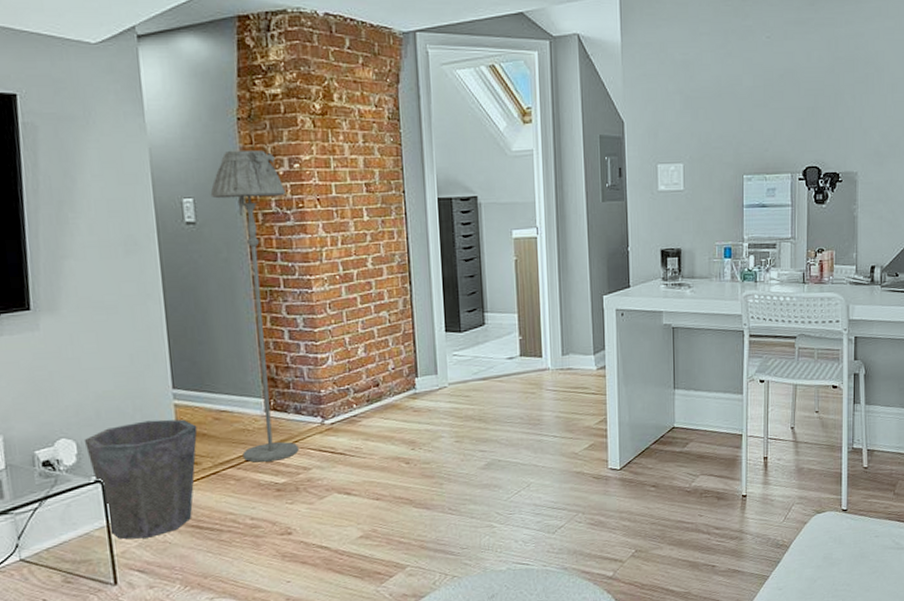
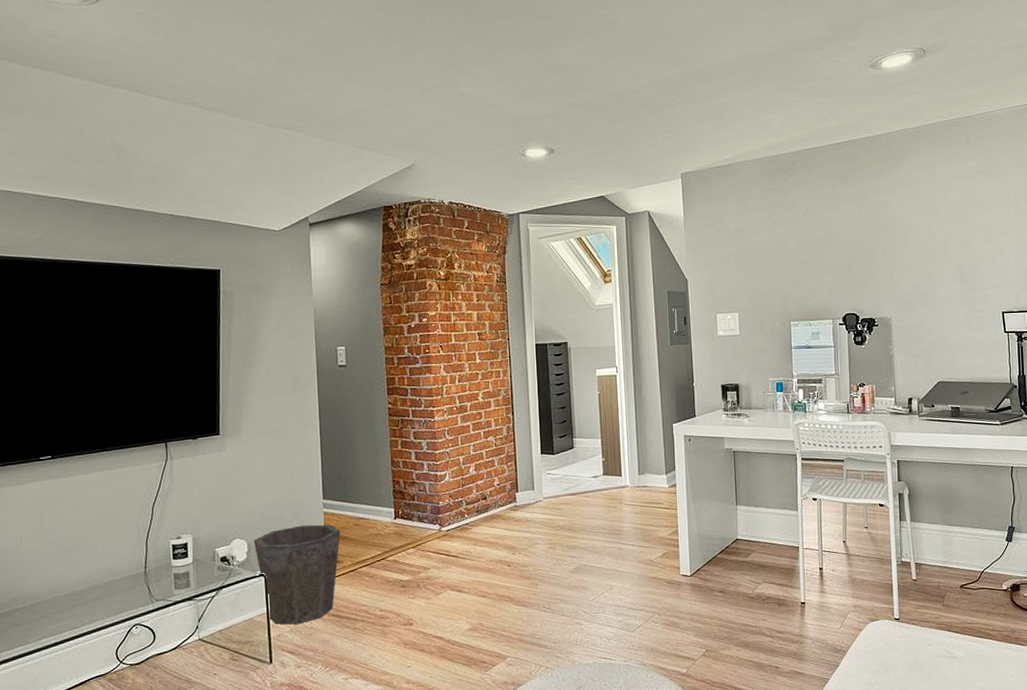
floor lamp: present [210,149,299,463] -> none [358,308,421,562]

